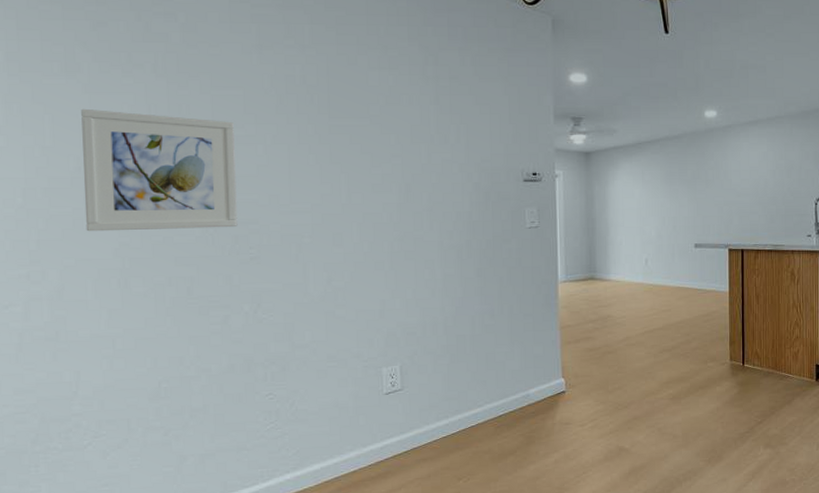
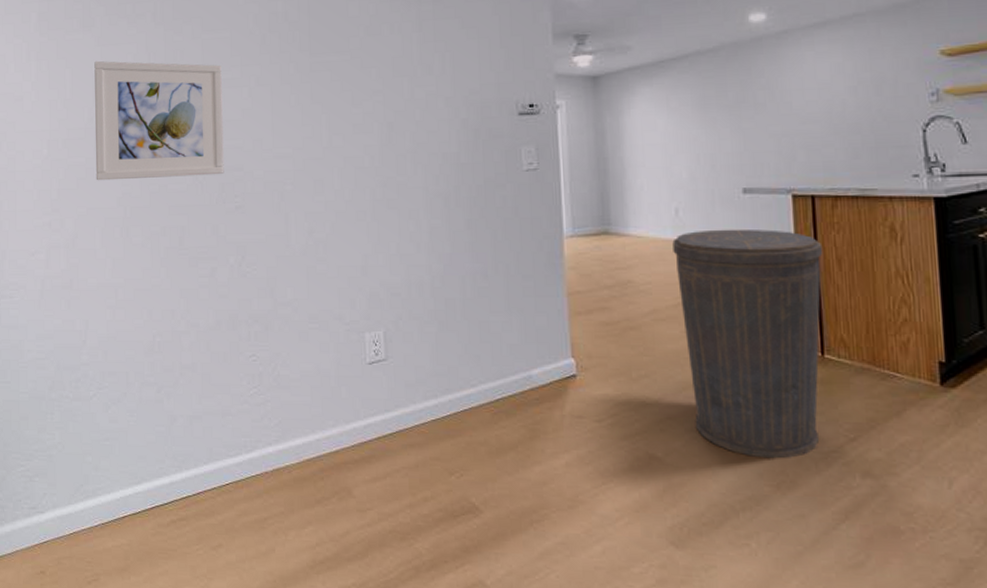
trash can: none [642,274,747,442] -> present [672,229,823,459]

